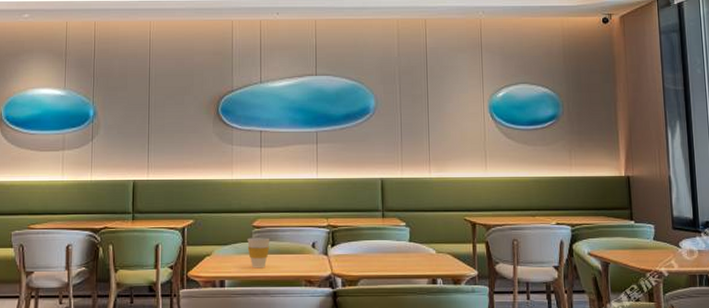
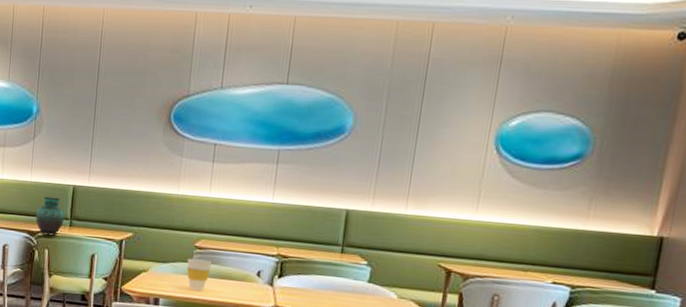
vase: none [98,193,126,230] -> present [36,196,65,235]

